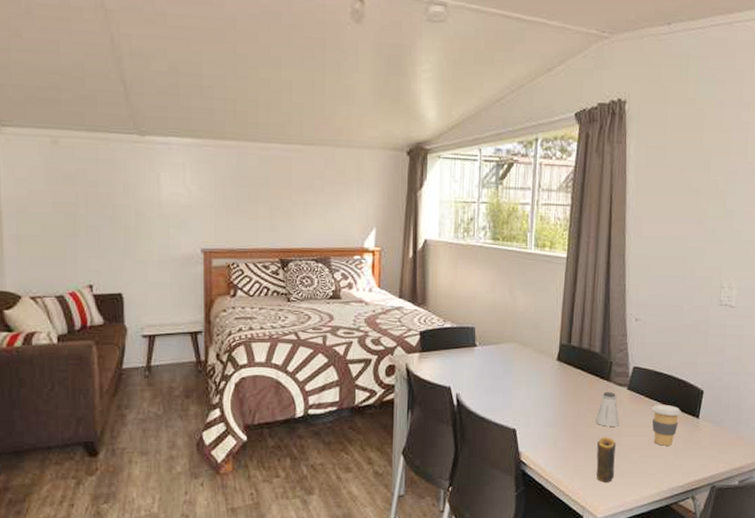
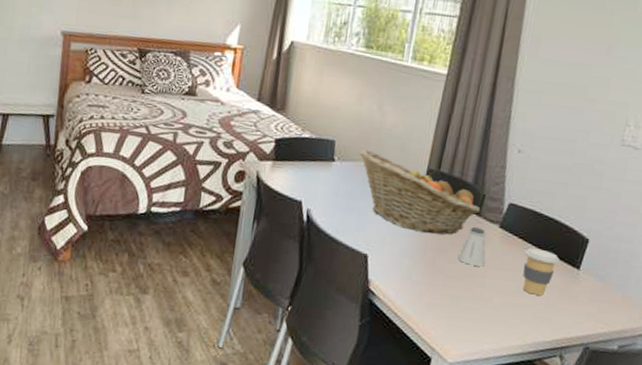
fruit basket: none [497,332,610,403] -> present [359,149,481,235]
candle: present [596,437,617,482] -> none [451,276,479,326]

